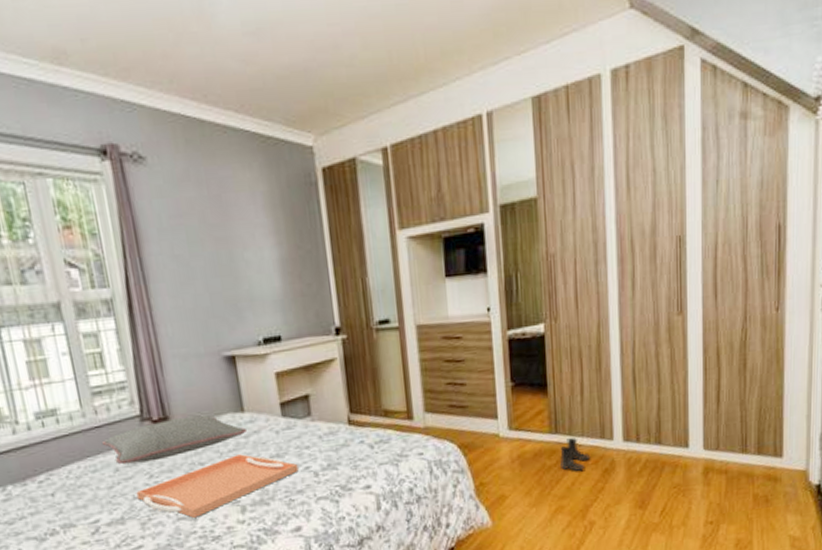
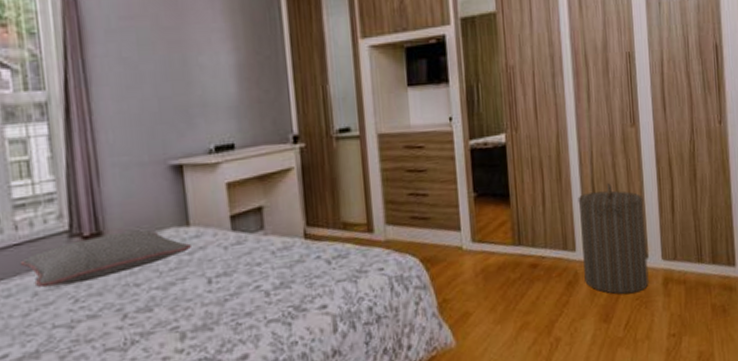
serving tray: present [136,454,299,518] -> none [56,273,248,348]
boots: present [560,438,591,472] -> none [524,249,555,285]
laundry hamper: none [617,373,688,482] -> present [578,183,649,294]

